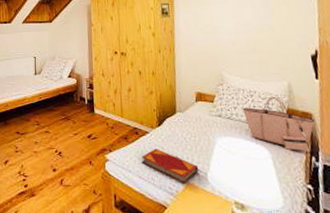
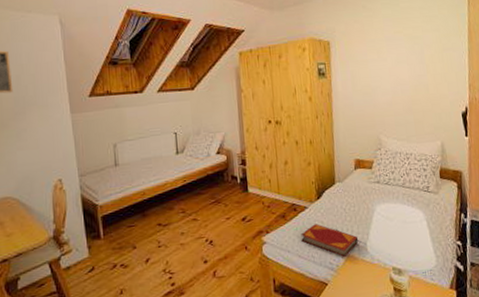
tote bag: present [242,97,315,151] -> none [399,158,464,210]

